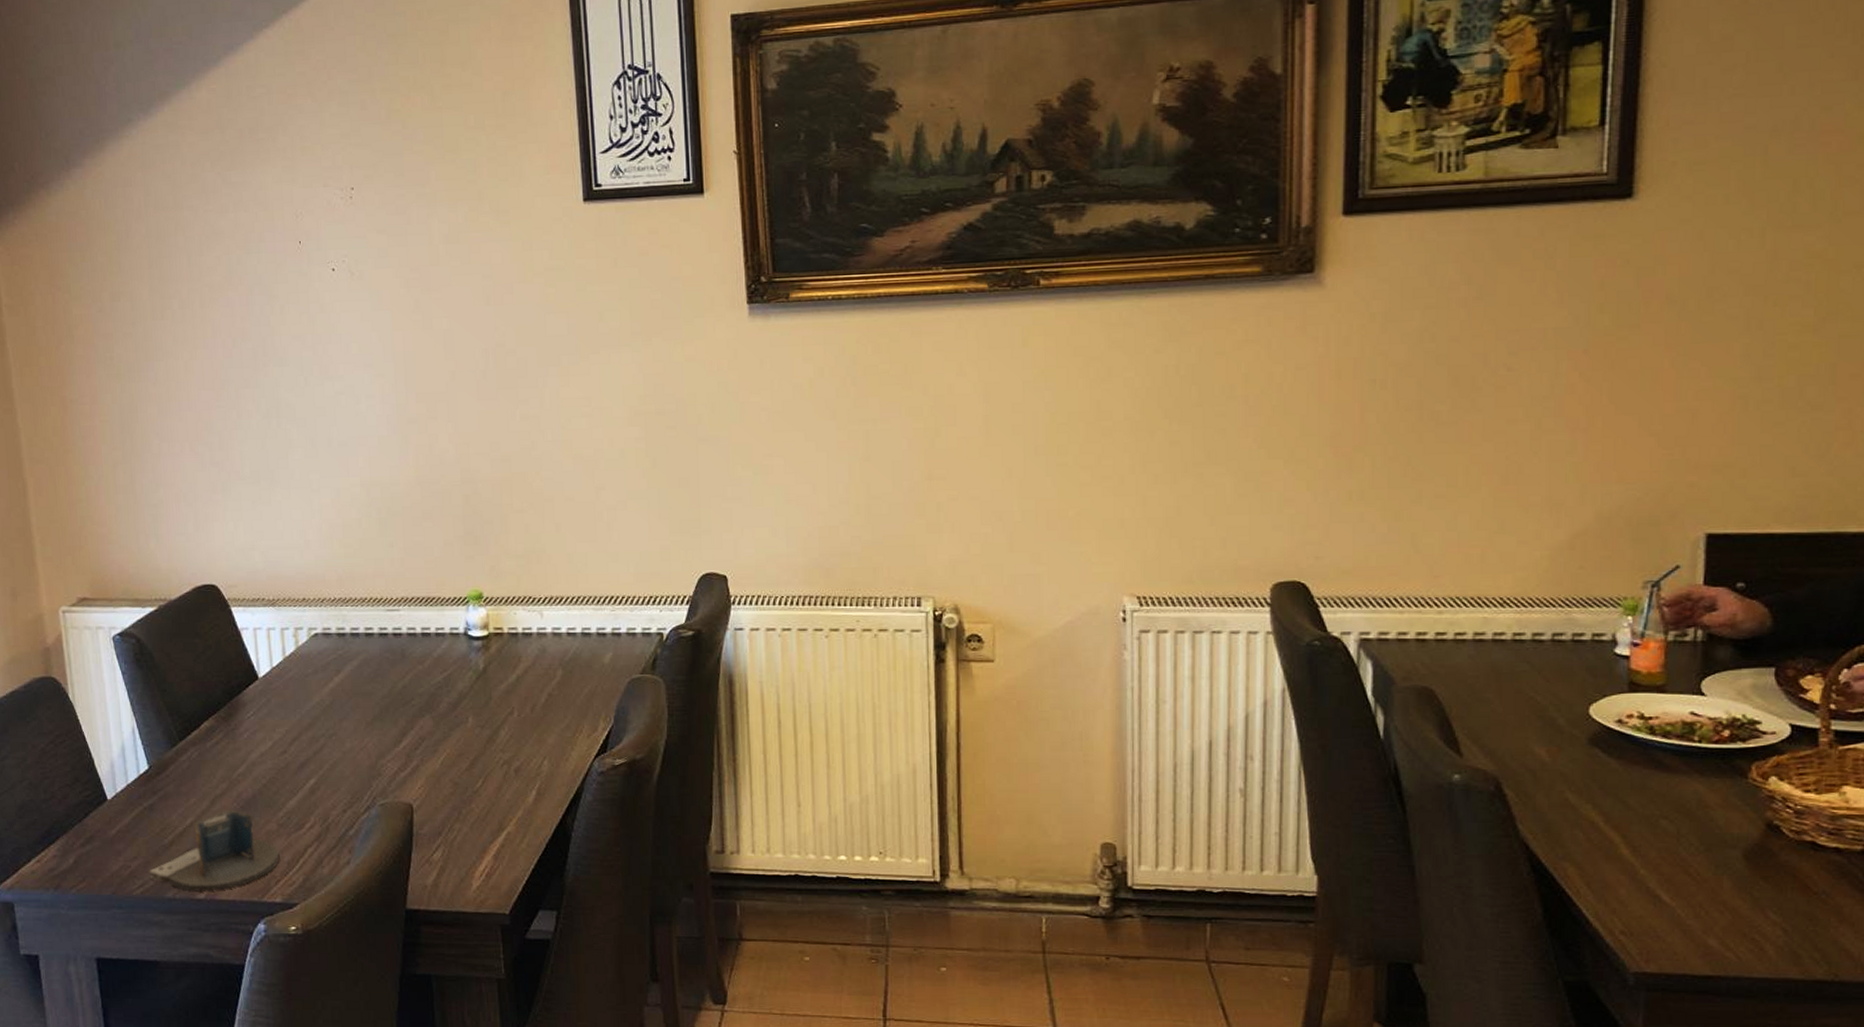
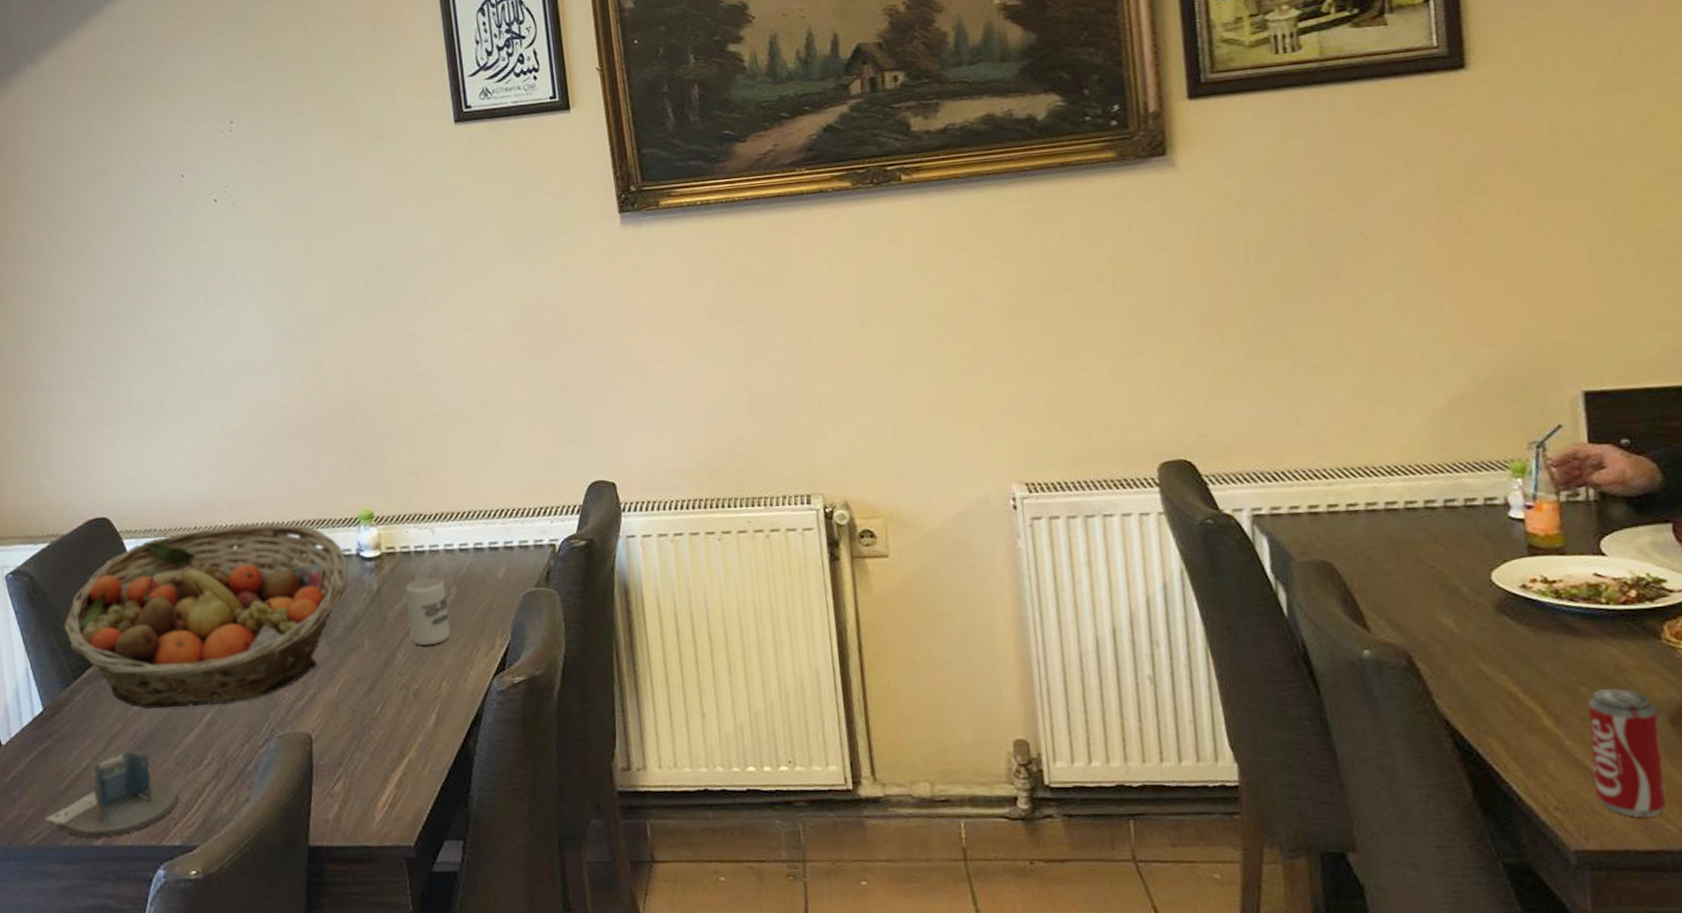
fruit basket: none [170,598,456,773] -> present [64,523,349,709]
cup: none [511,658,555,724] -> present [405,577,451,645]
beverage can: none [1662,823,1734,944] -> present [1587,689,1666,817]

